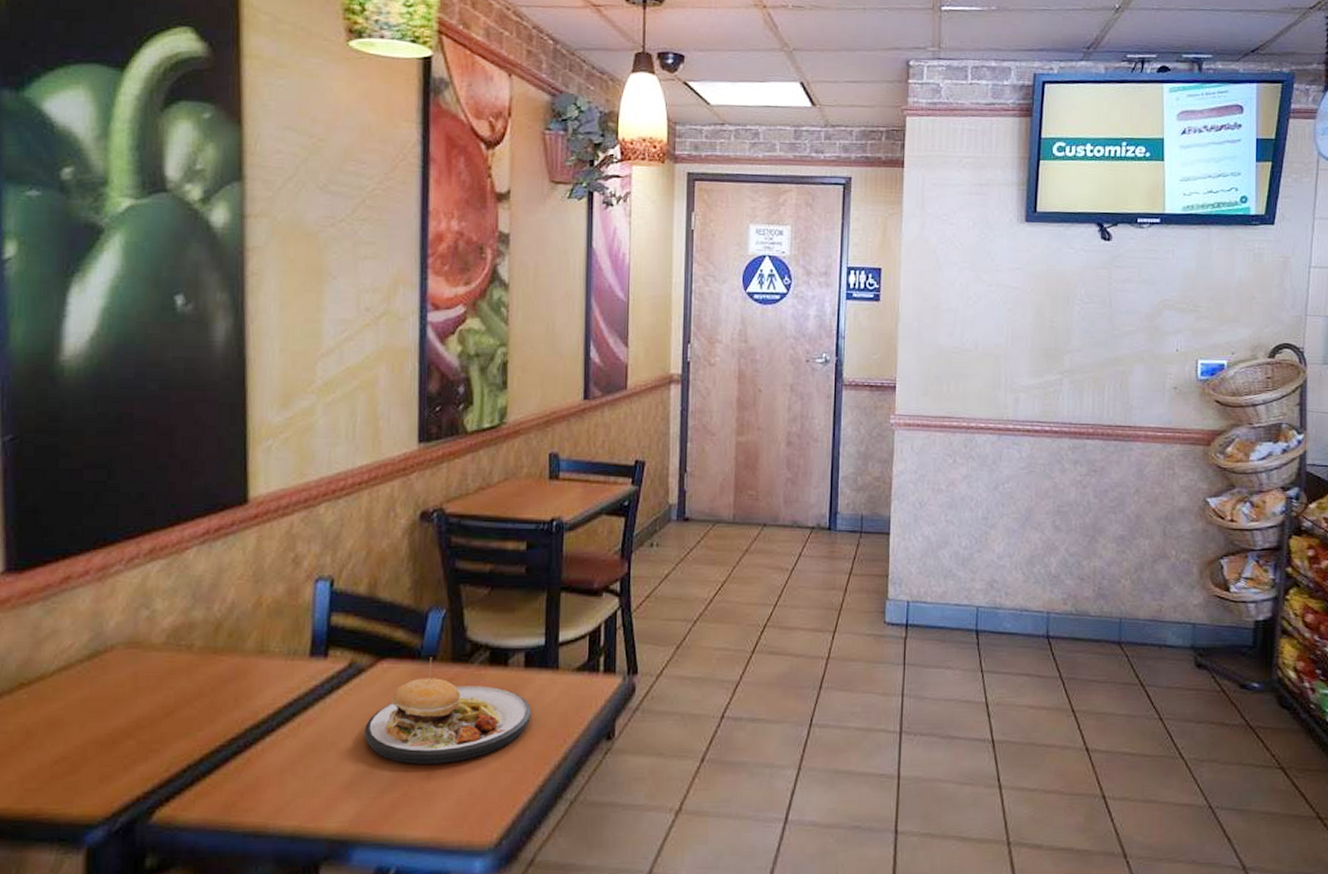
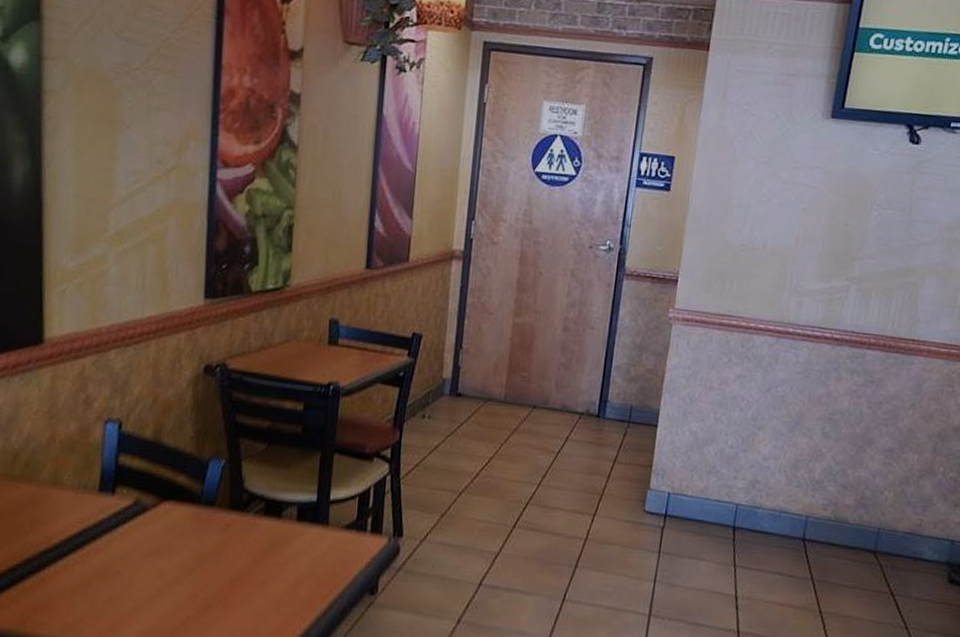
plate: present [364,657,531,764] -> none [147,503,301,601]

